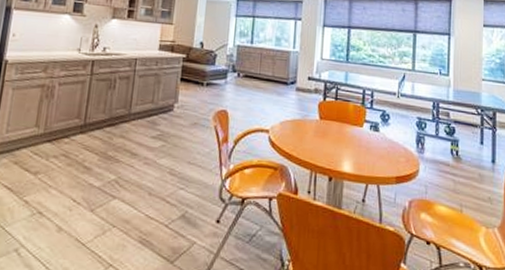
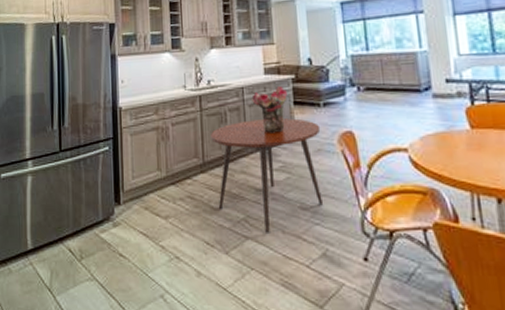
dining table: none [91,89,200,194] -> present [211,118,324,233]
bouquet: none [141,61,177,105] -> present [250,85,287,133]

